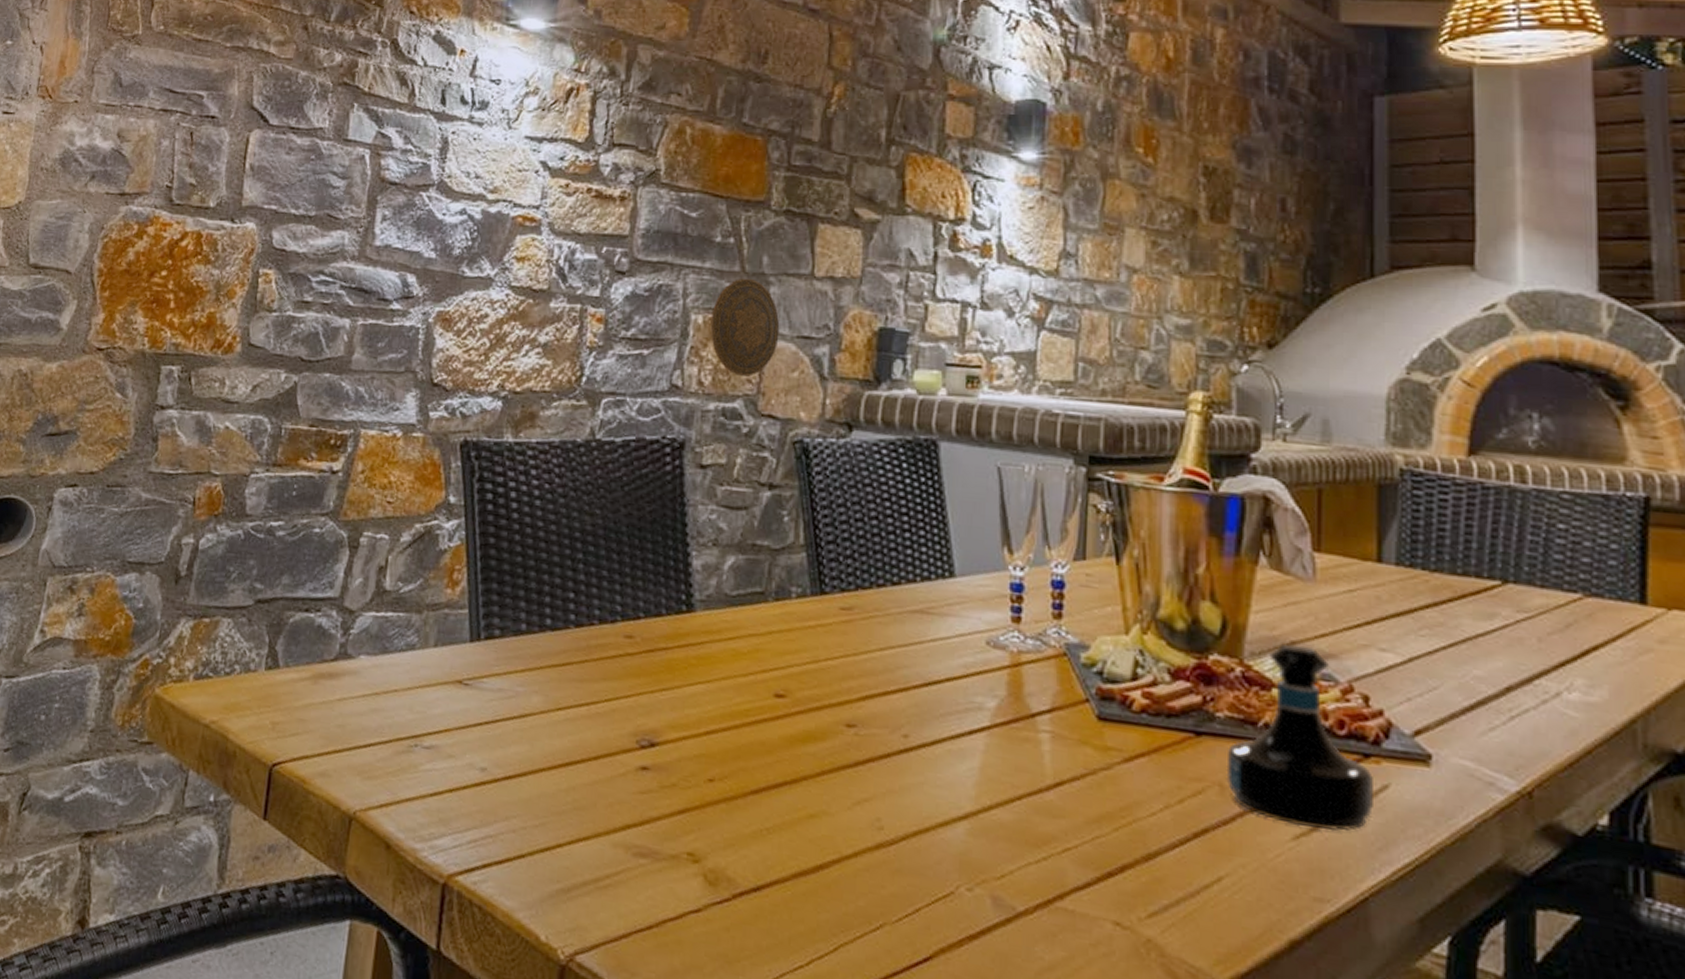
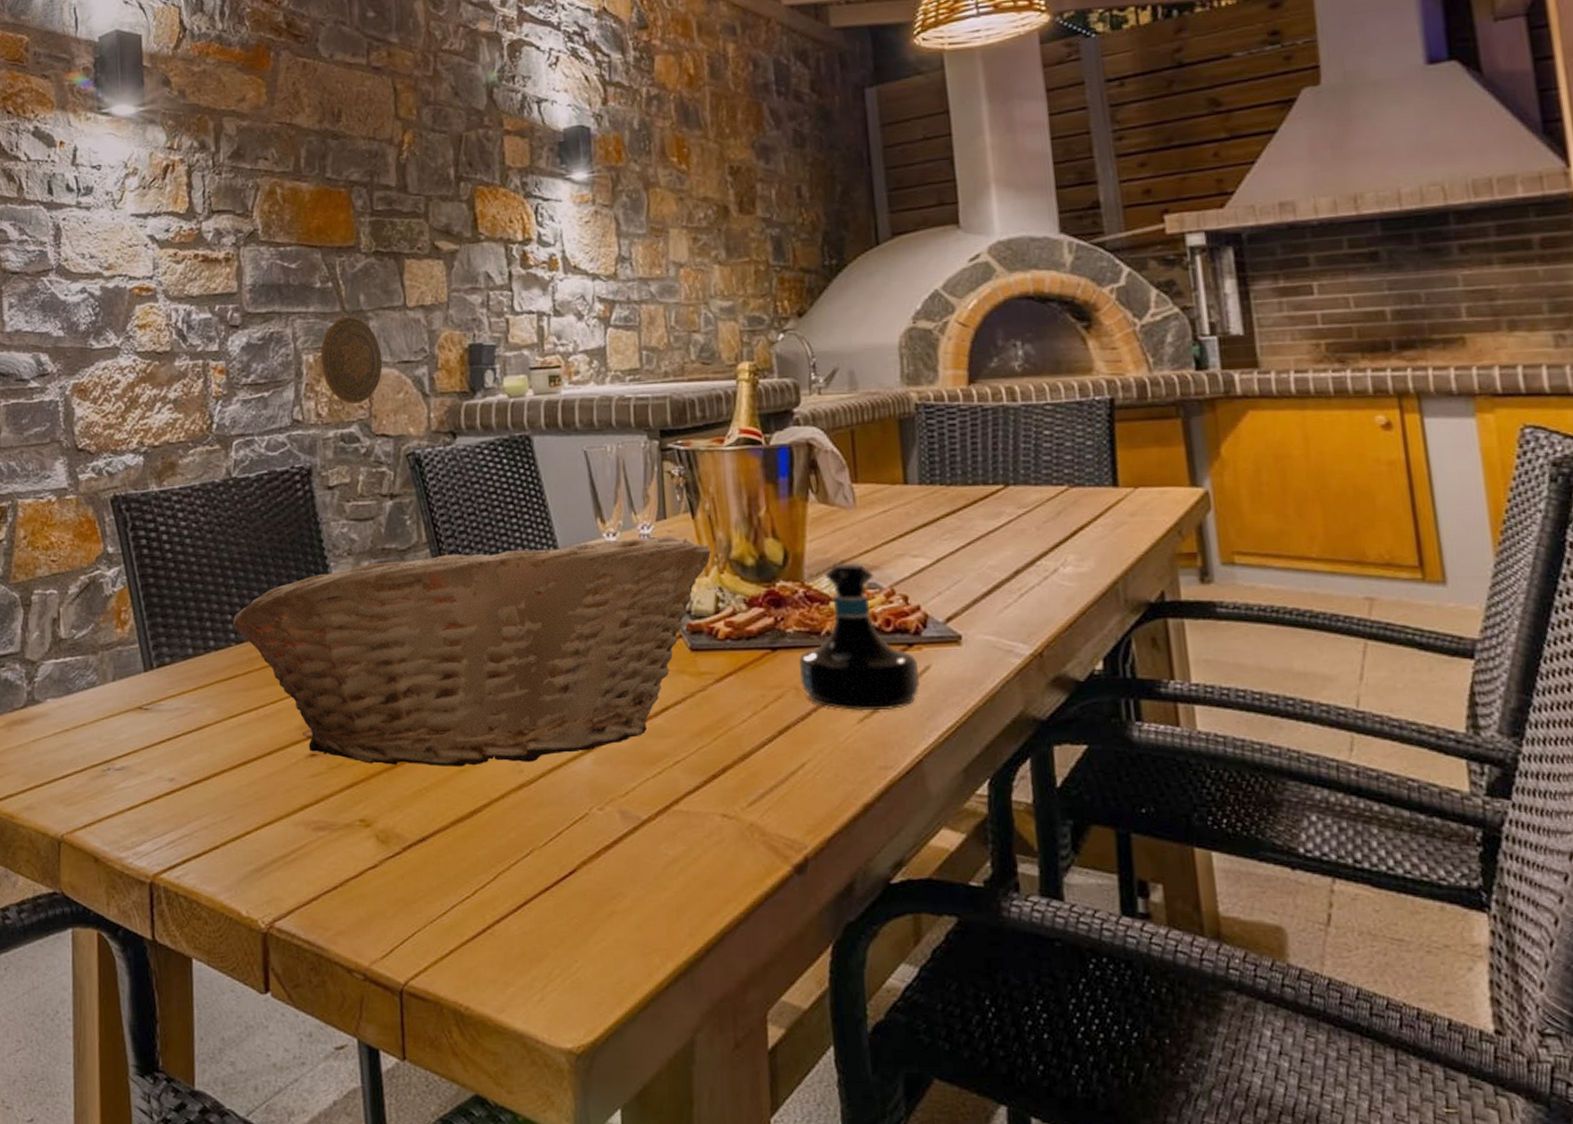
fruit basket: none [574,557,1136,820] -> present [232,535,712,767]

